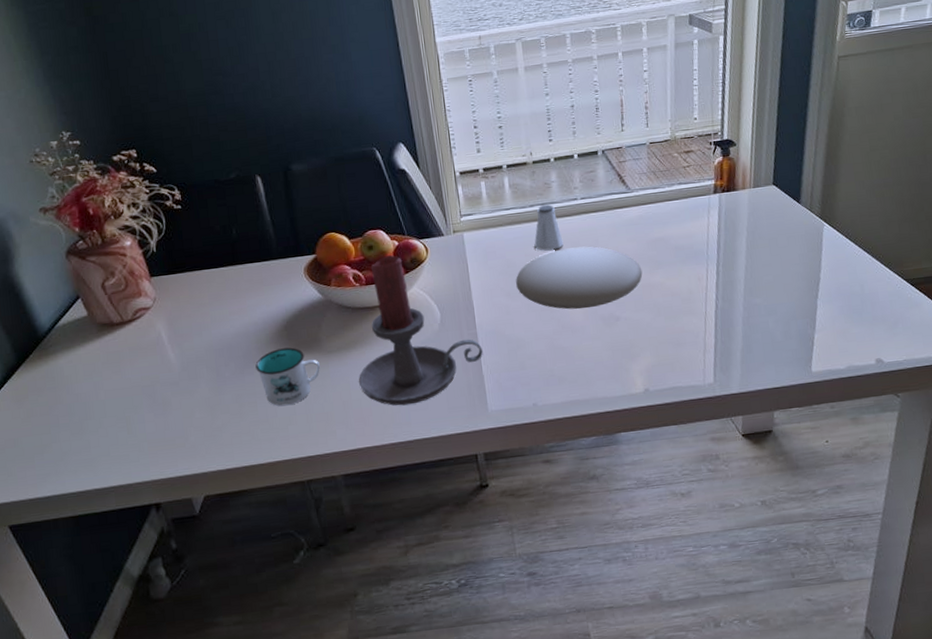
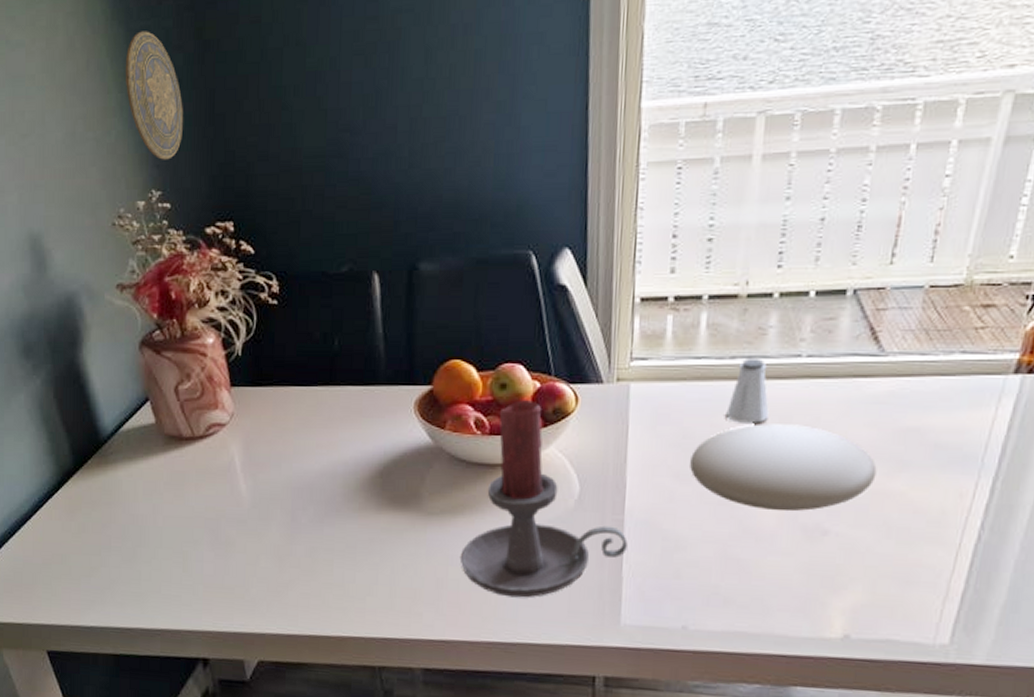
decorative plate: none [27,12,84,108] -> present [125,31,183,160]
mug: present [255,347,320,407] -> none [338,499,415,572]

